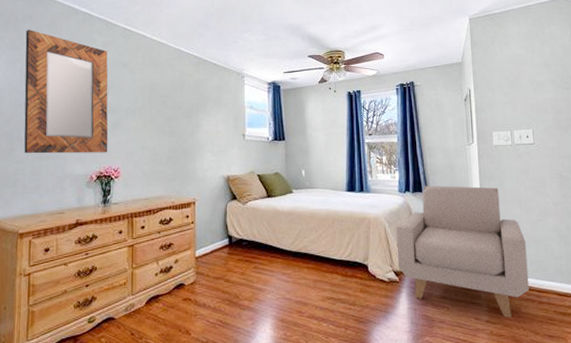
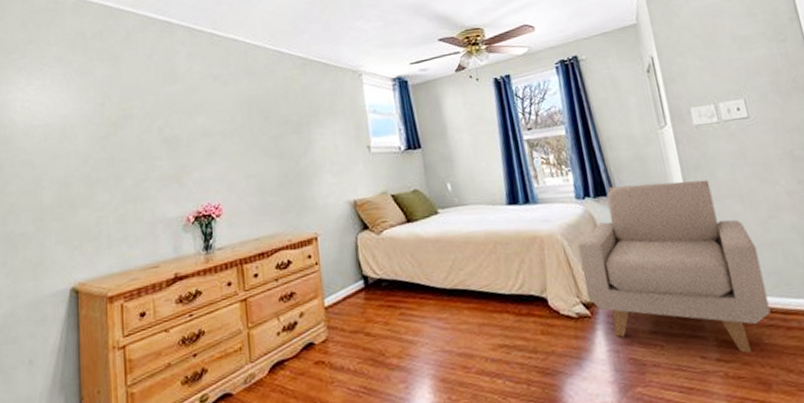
home mirror: present [24,29,108,154] -> none [96,48,205,199]

